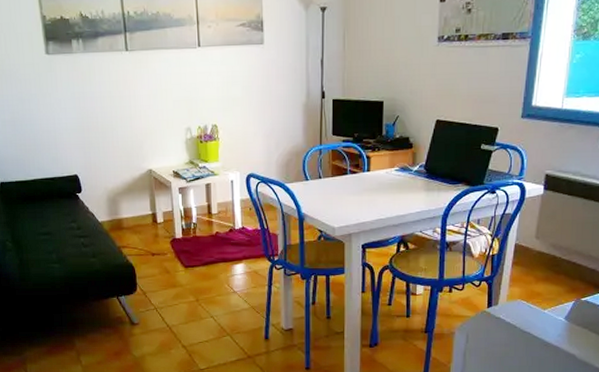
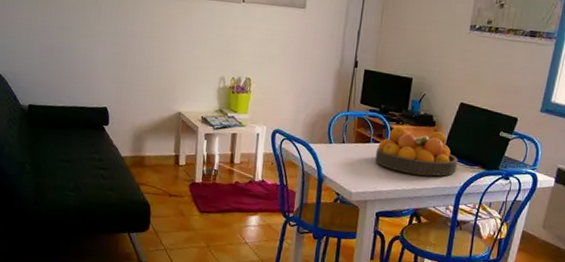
fruit bowl: none [354,152,440,201] -> present [375,126,458,176]

